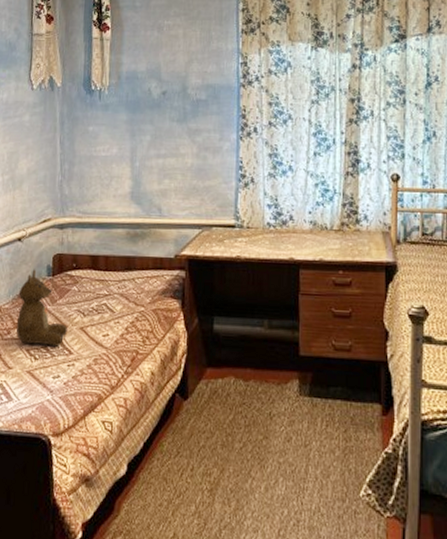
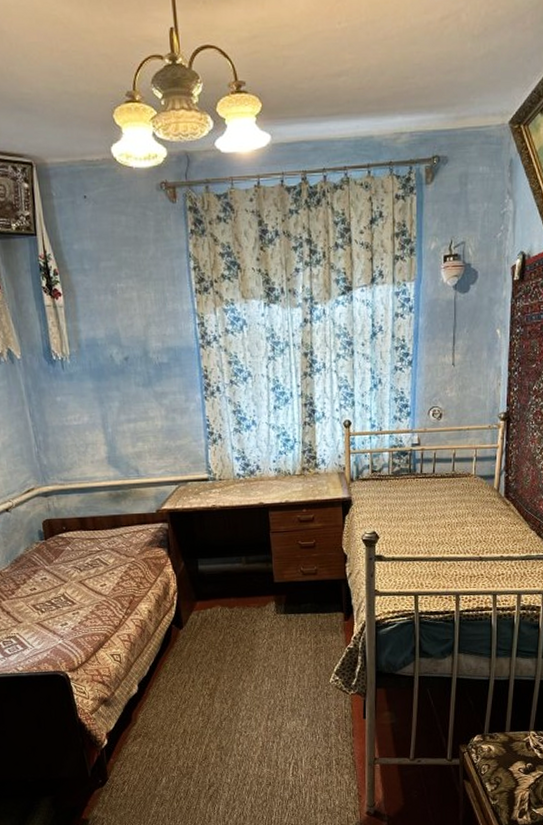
teddy bear: present [16,269,69,347] -> none [15,535,68,600]

